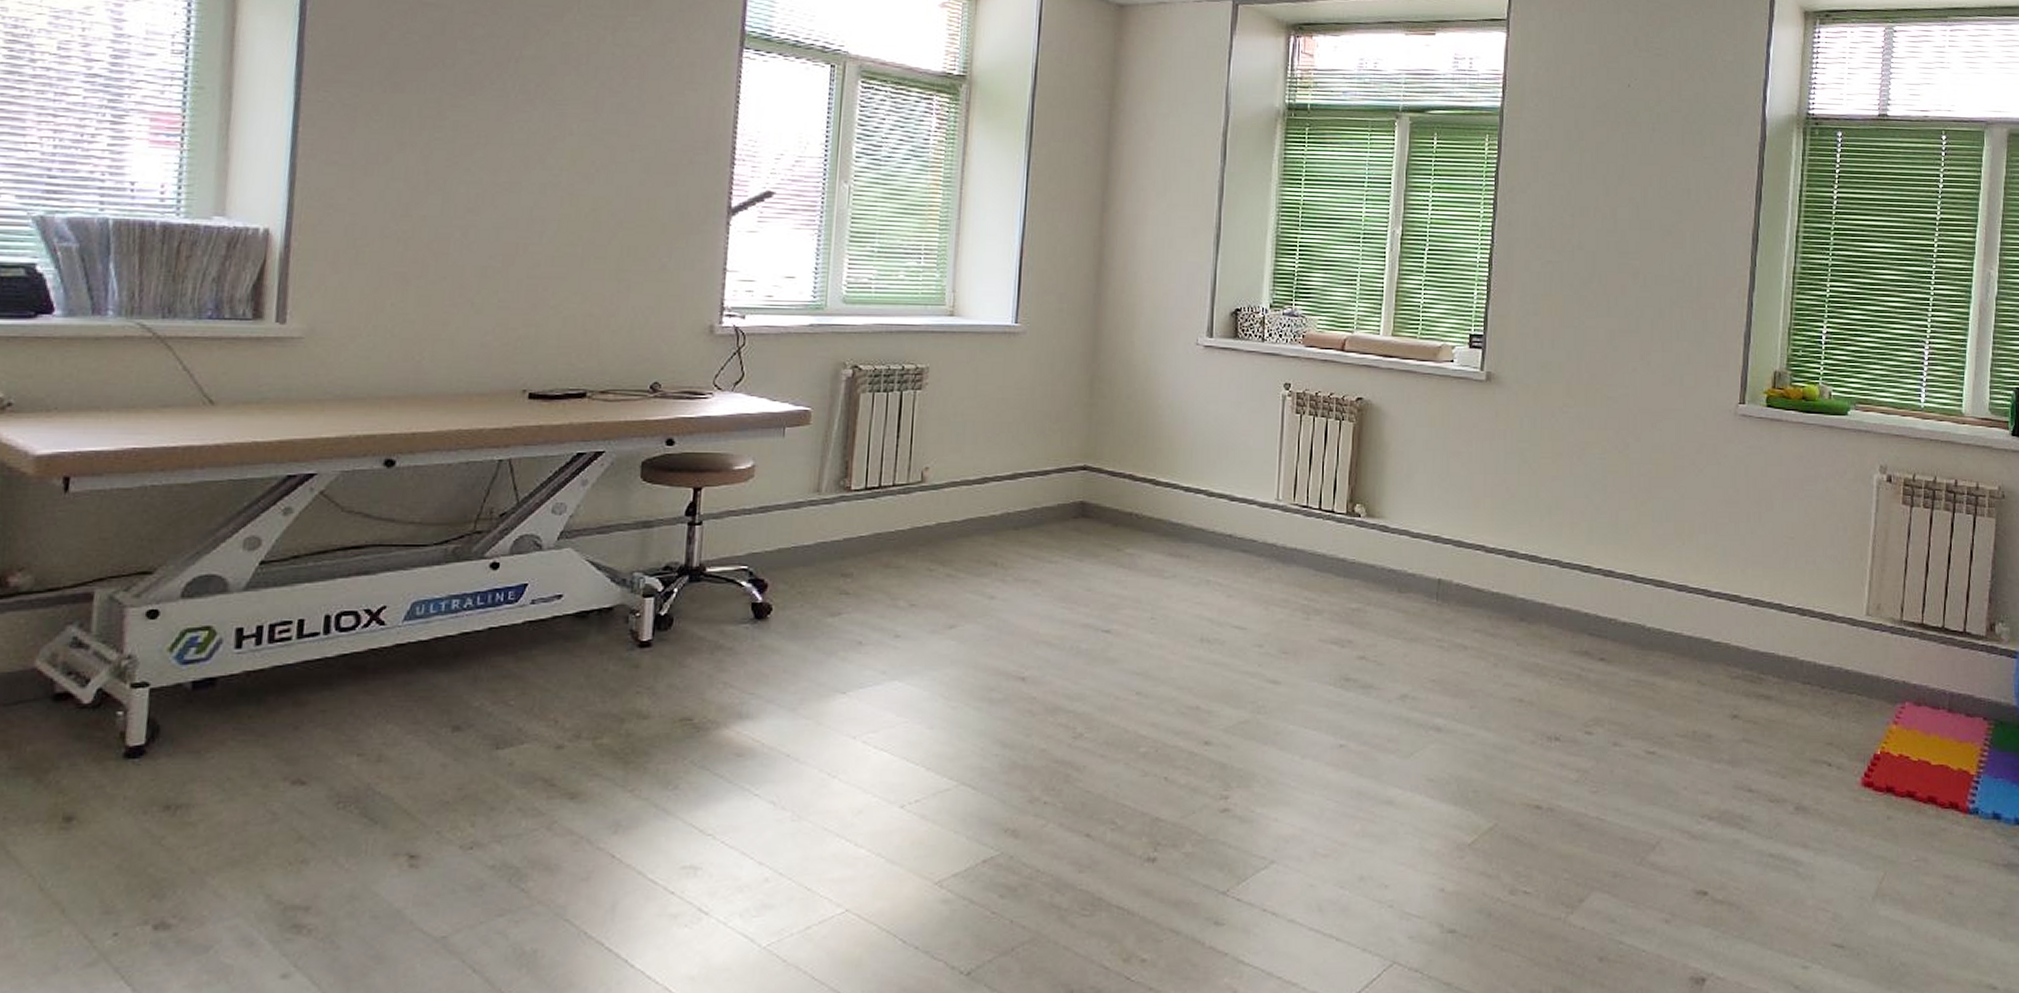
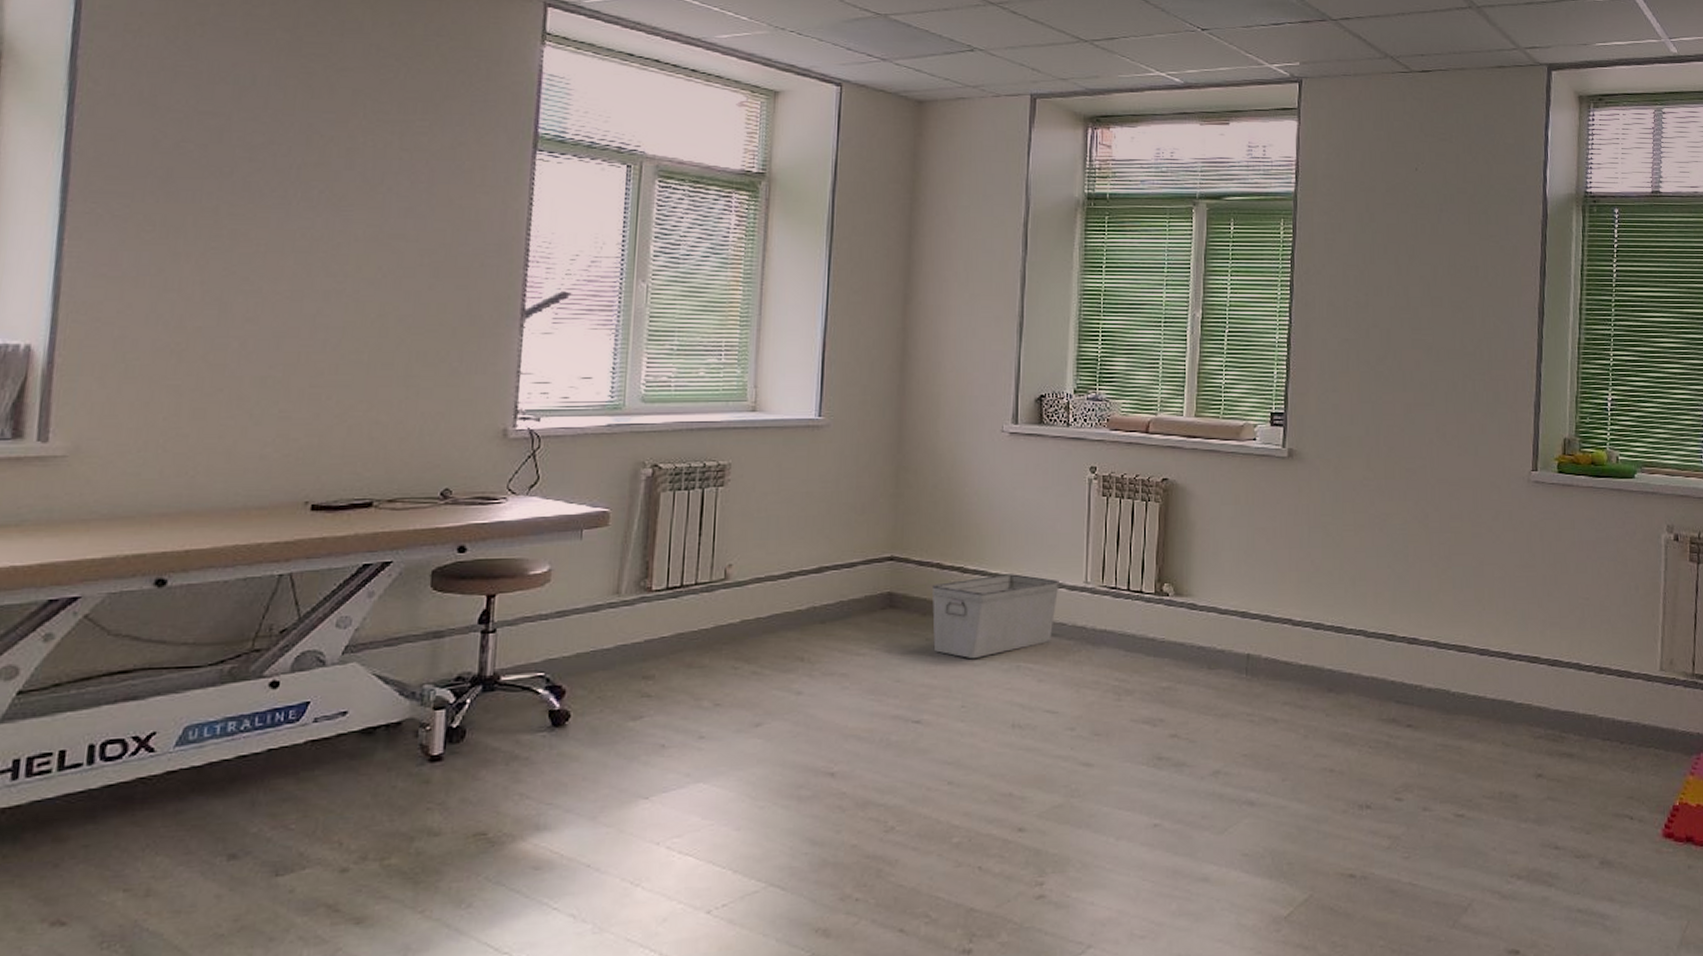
storage bin: none [1123,488,1251,570] -> present [931,574,1059,658]

